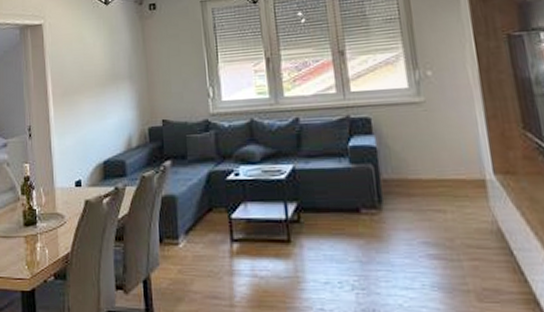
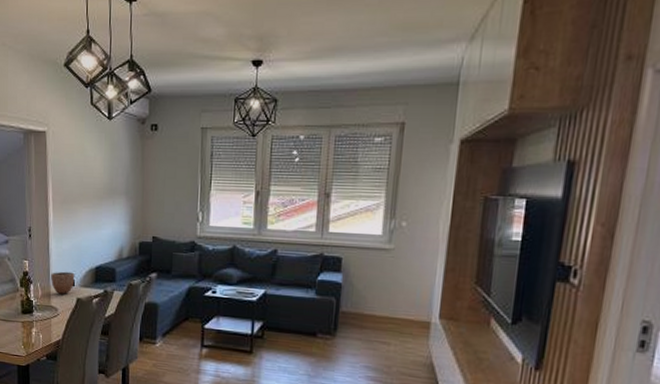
decorative bowl: none [55,170,81,199] -> present [51,271,75,295]

